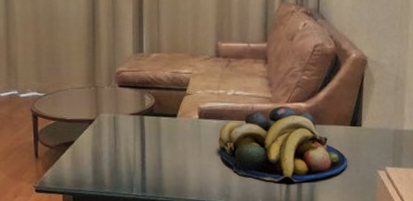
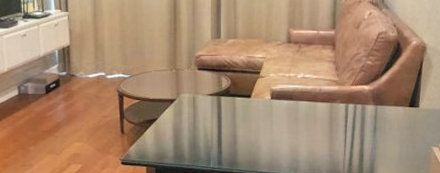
fruit bowl: present [218,106,348,182] -> none [288,89,406,157]

